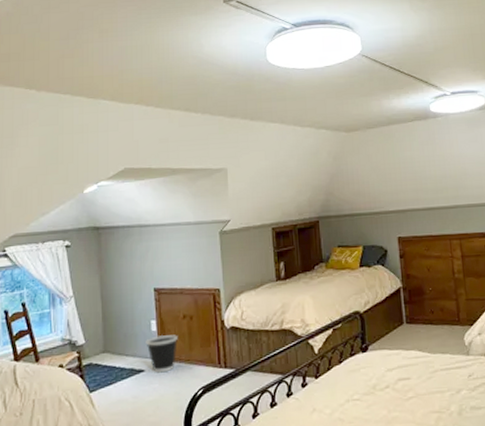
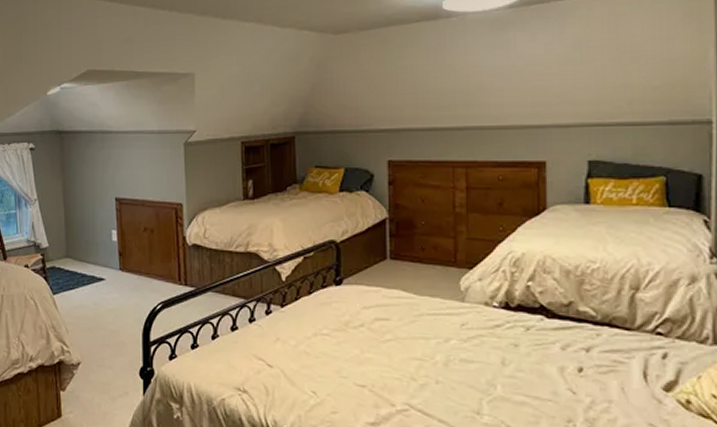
wastebasket: present [146,335,179,373] -> none [106,246,139,283]

